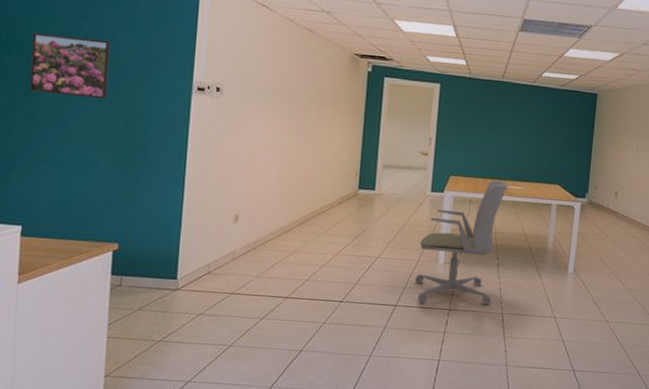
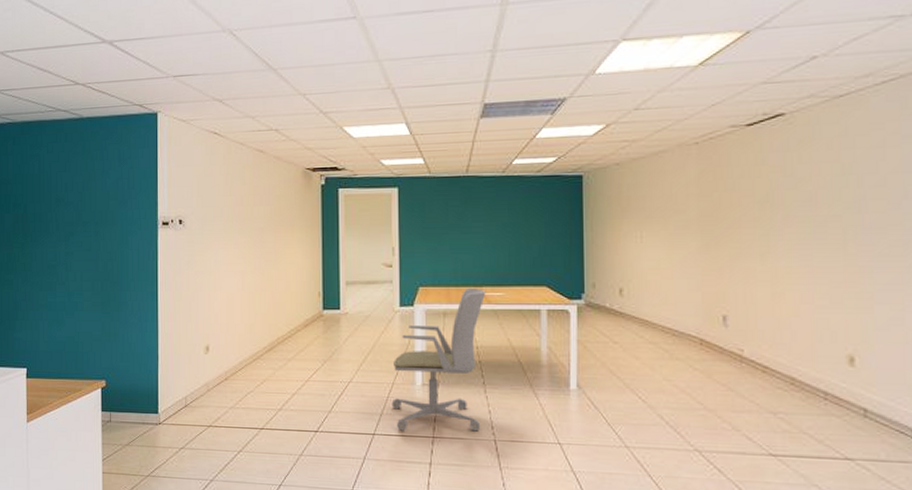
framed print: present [29,32,110,99] -> none [24,188,87,244]

